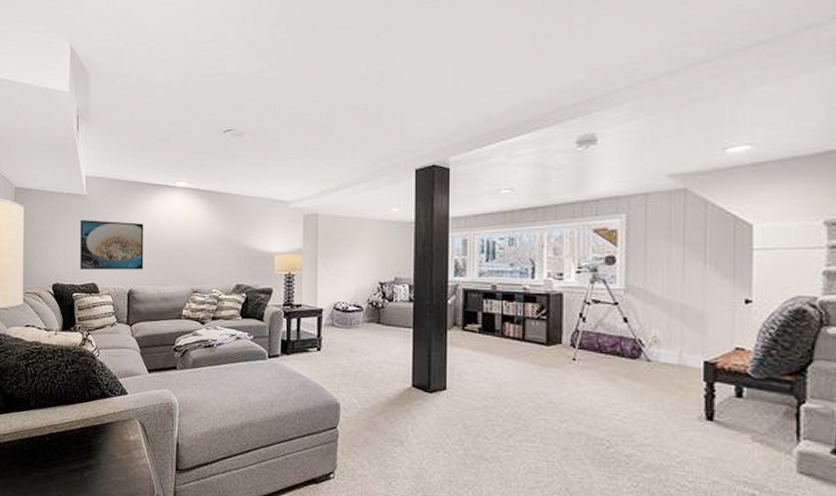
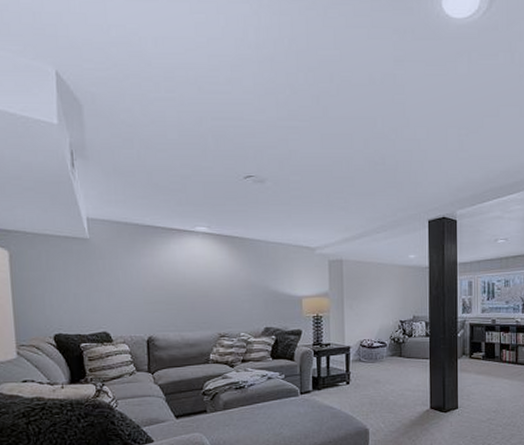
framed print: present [80,220,144,270] -> none [84,265,164,318]

